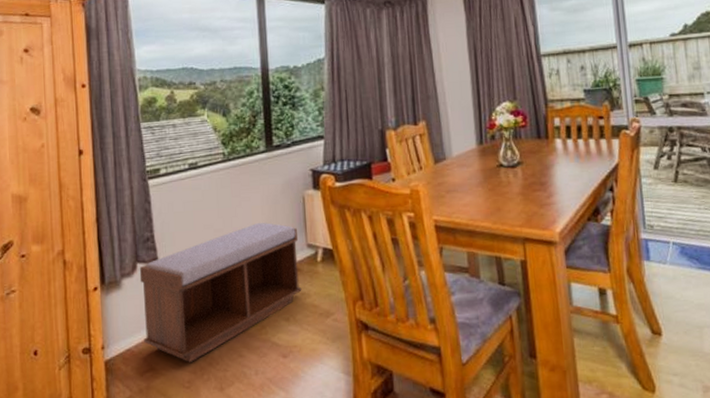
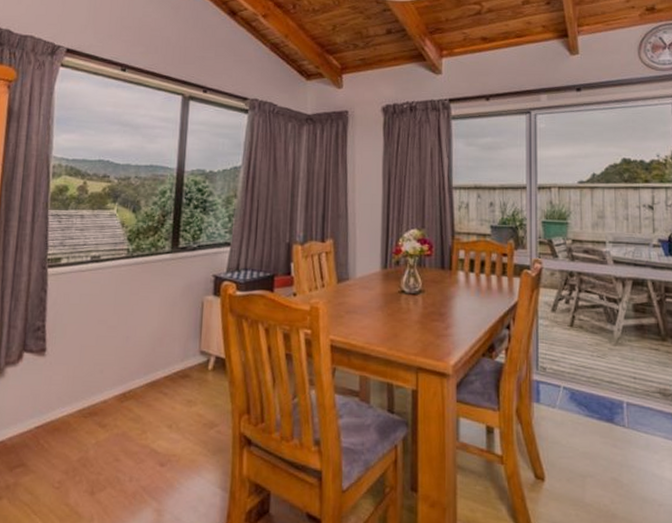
bench: present [139,223,302,362] -> none [19,324,192,461]

